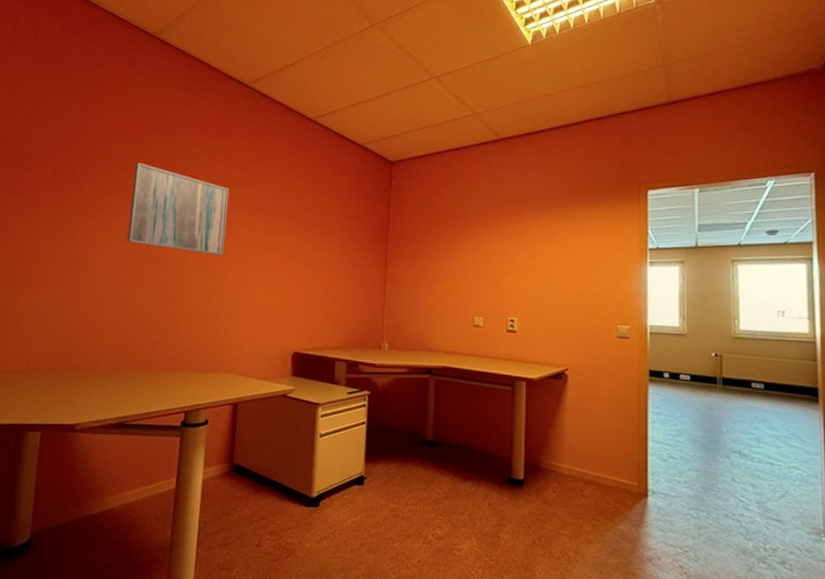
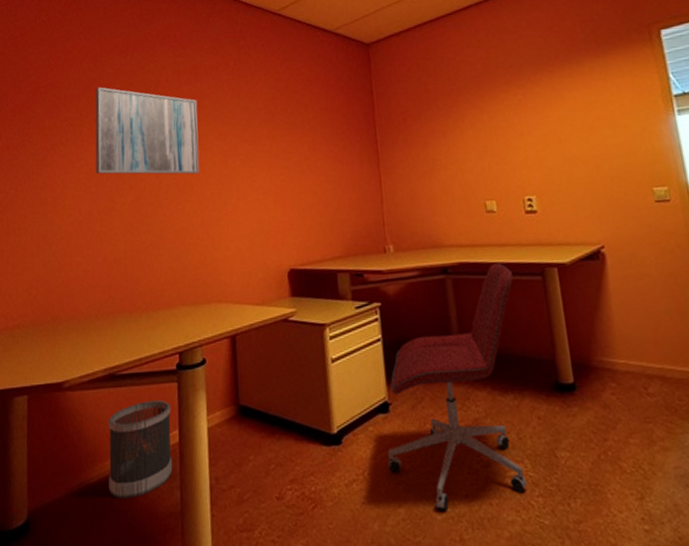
wastebasket: none [107,450,172,531] -> present [108,400,173,498]
office chair: none [356,370,488,571] -> present [388,262,528,511]

